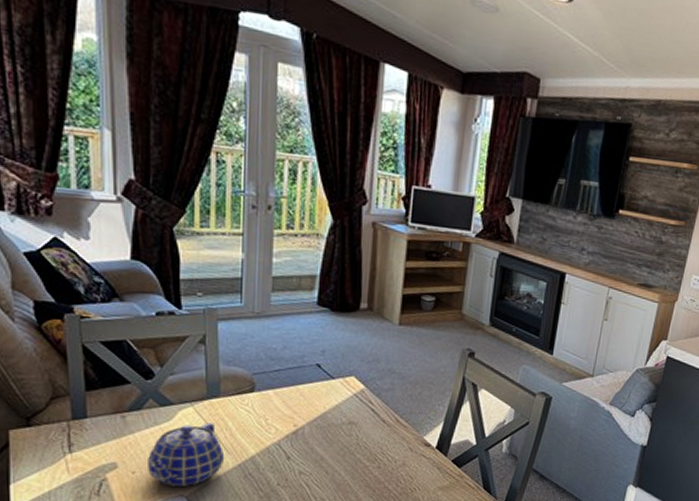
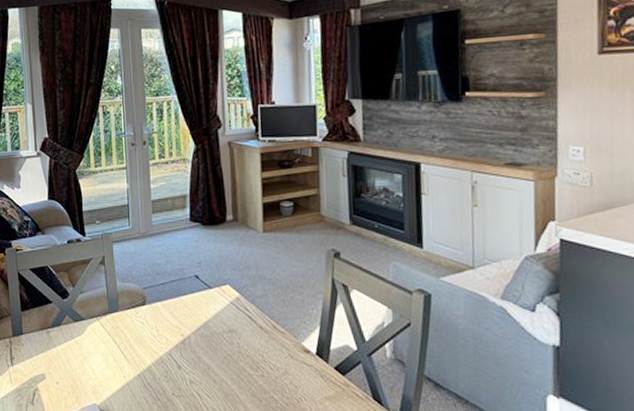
teapot: present [148,422,225,486] -> none [67,335,127,396]

